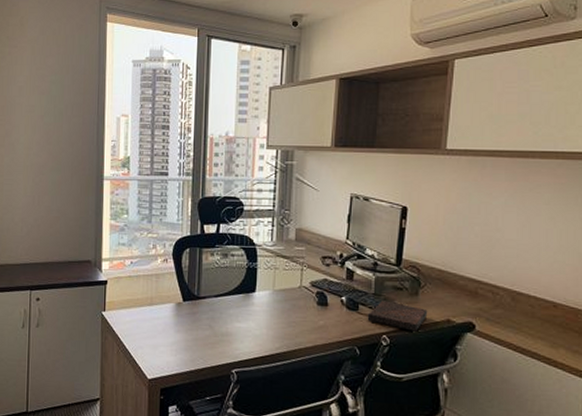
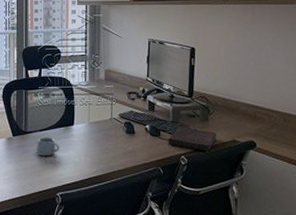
mug: none [210,304,237,327] -> present [37,137,59,157]

